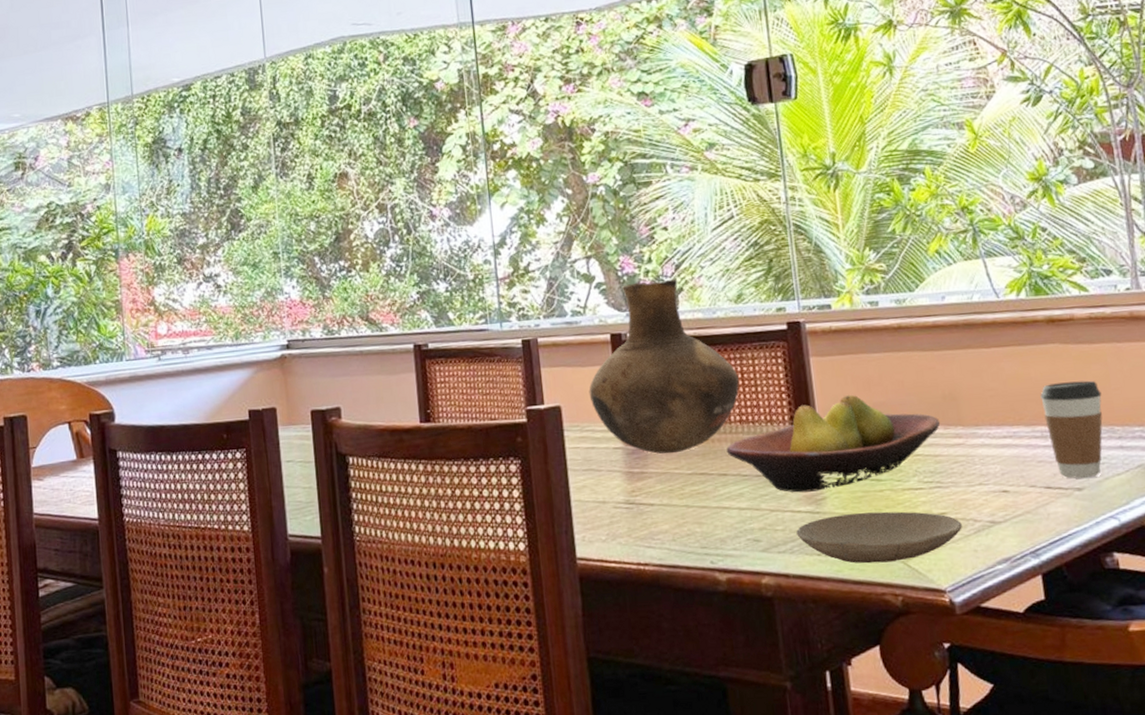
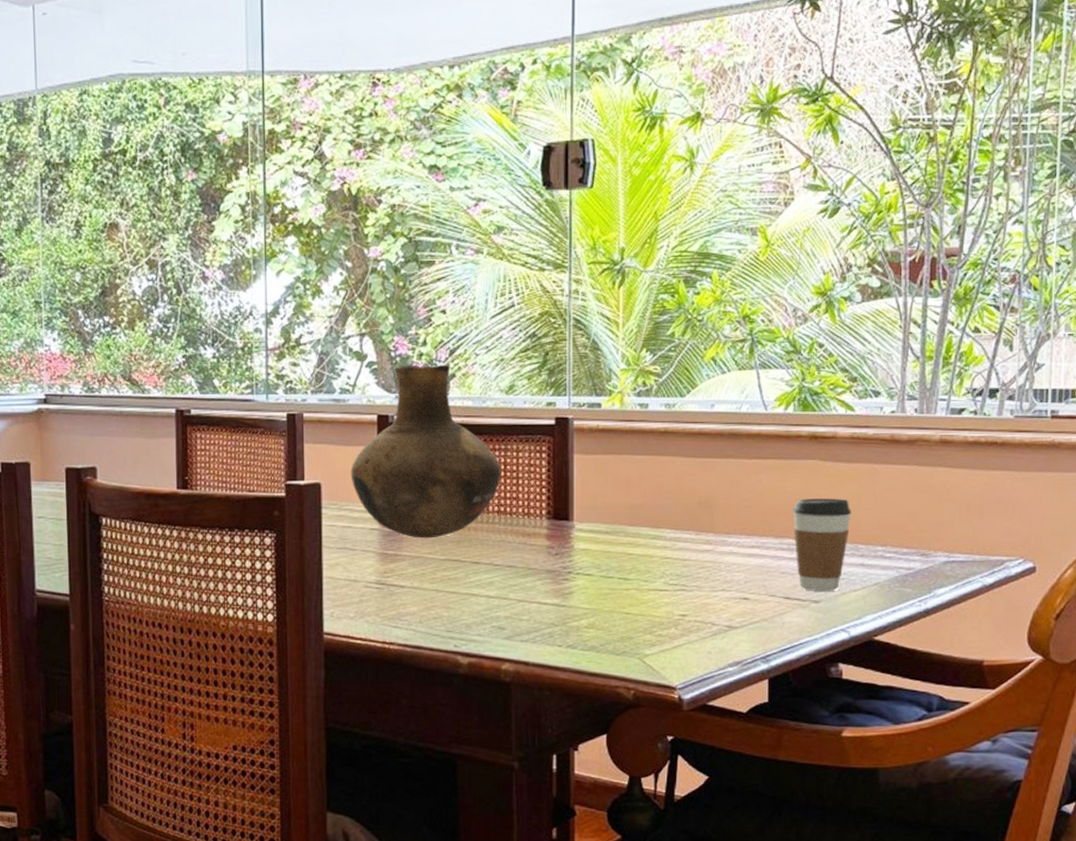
fruit bowl: present [726,394,941,493] -> none [481,494,693,586]
plate: present [796,511,962,564] -> none [541,609,700,658]

